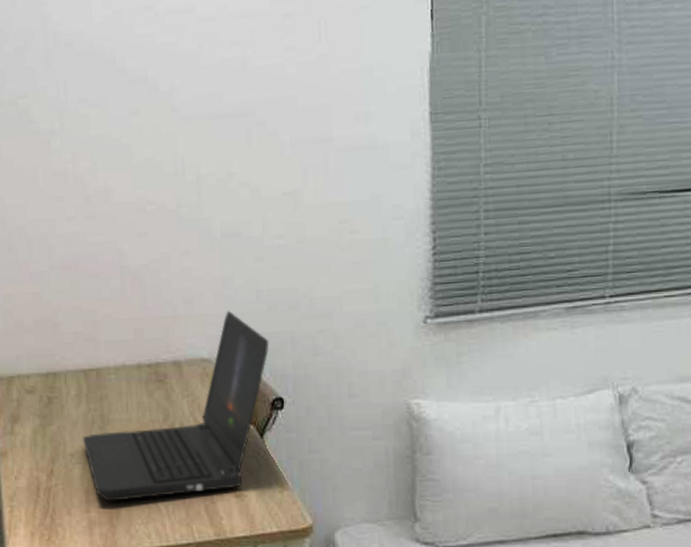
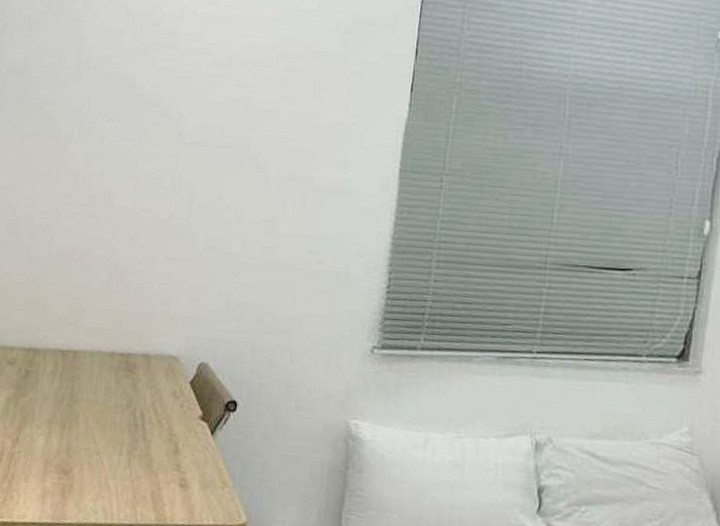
laptop computer: present [82,310,269,502] -> none [50,315,232,478]

